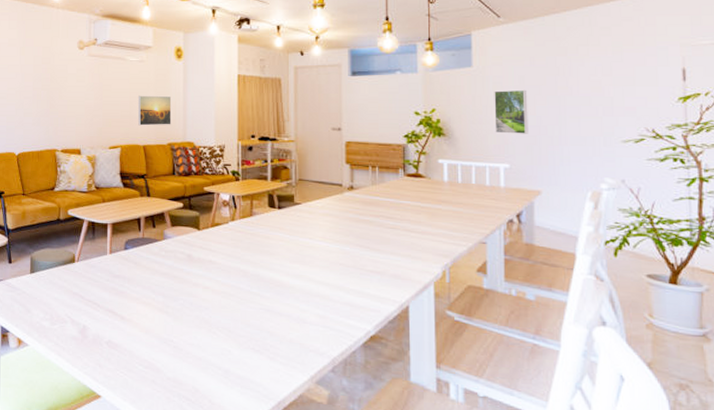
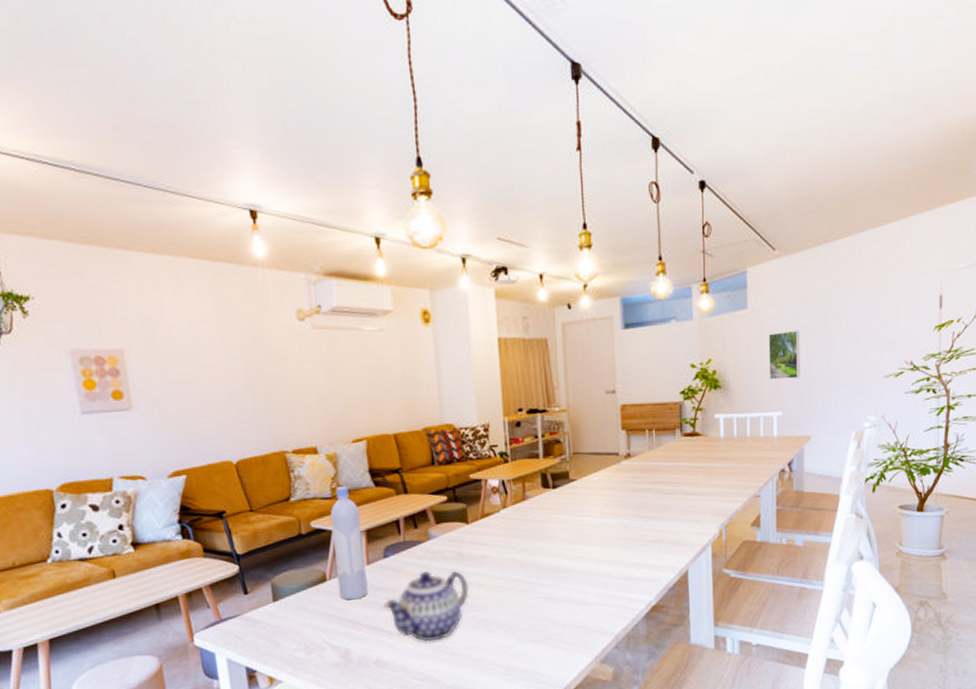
bottle: none [84,184,109,283] -> present [330,486,368,601]
teapot: none [119,266,195,333] -> present [383,570,469,642]
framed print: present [138,95,172,126] -> none [382,371,425,411]

